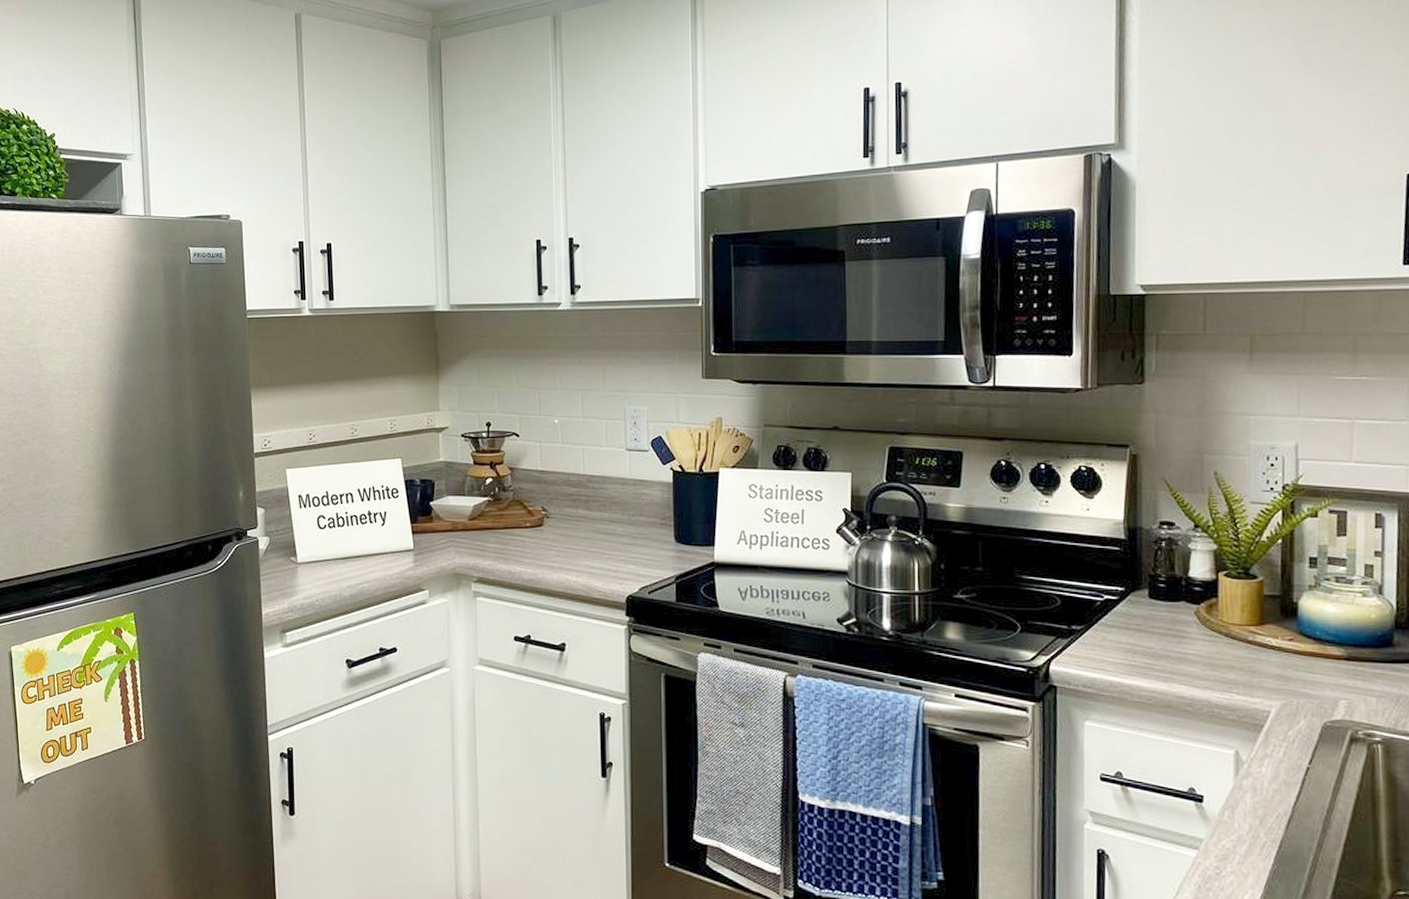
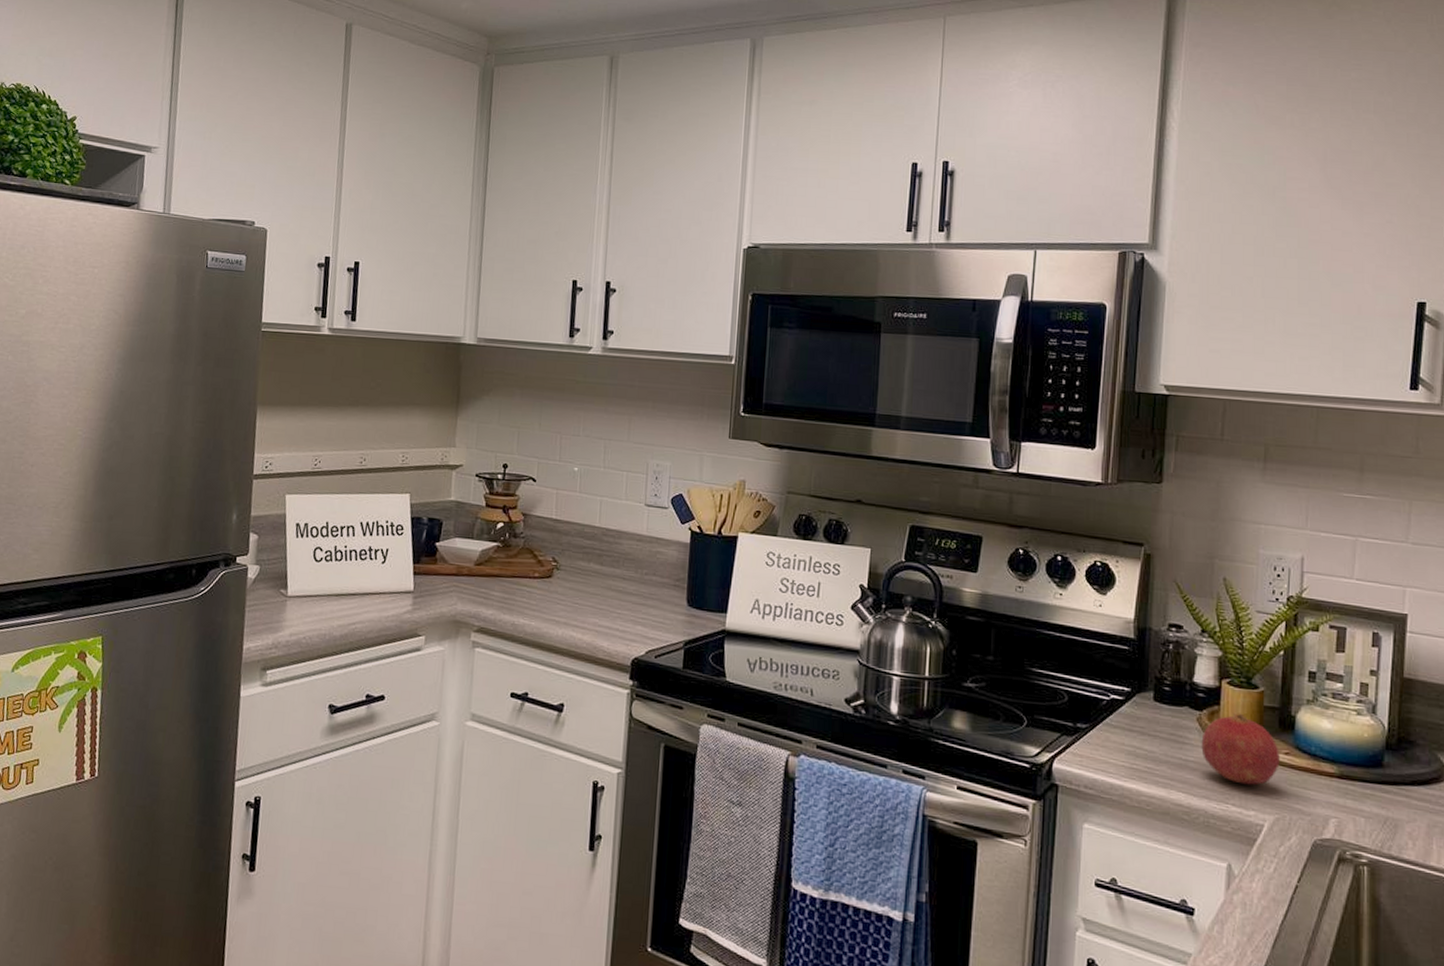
fruit: none [1200,604,1284,673] -> present [1201,713,1280,785]

